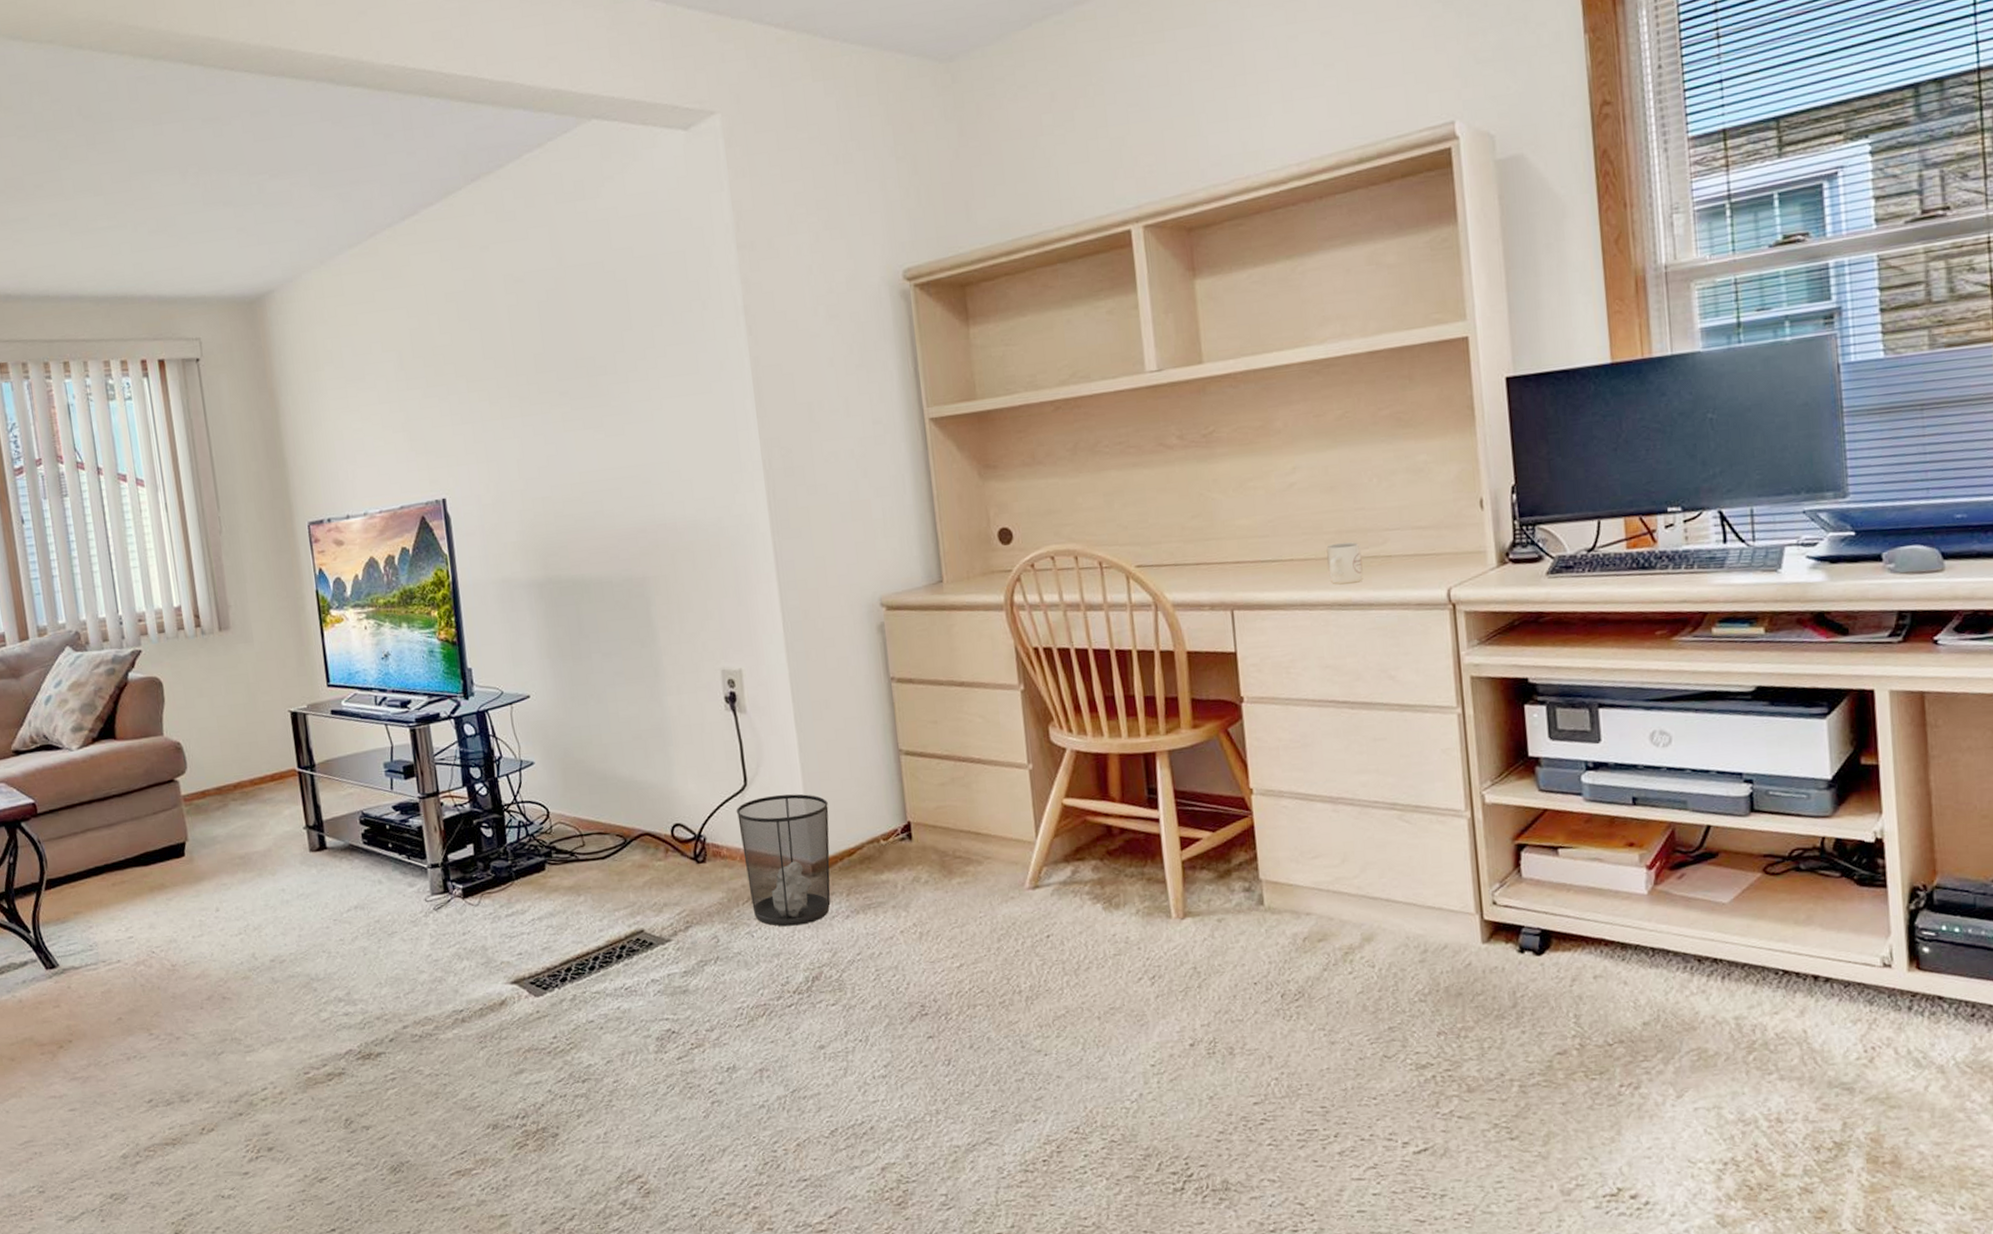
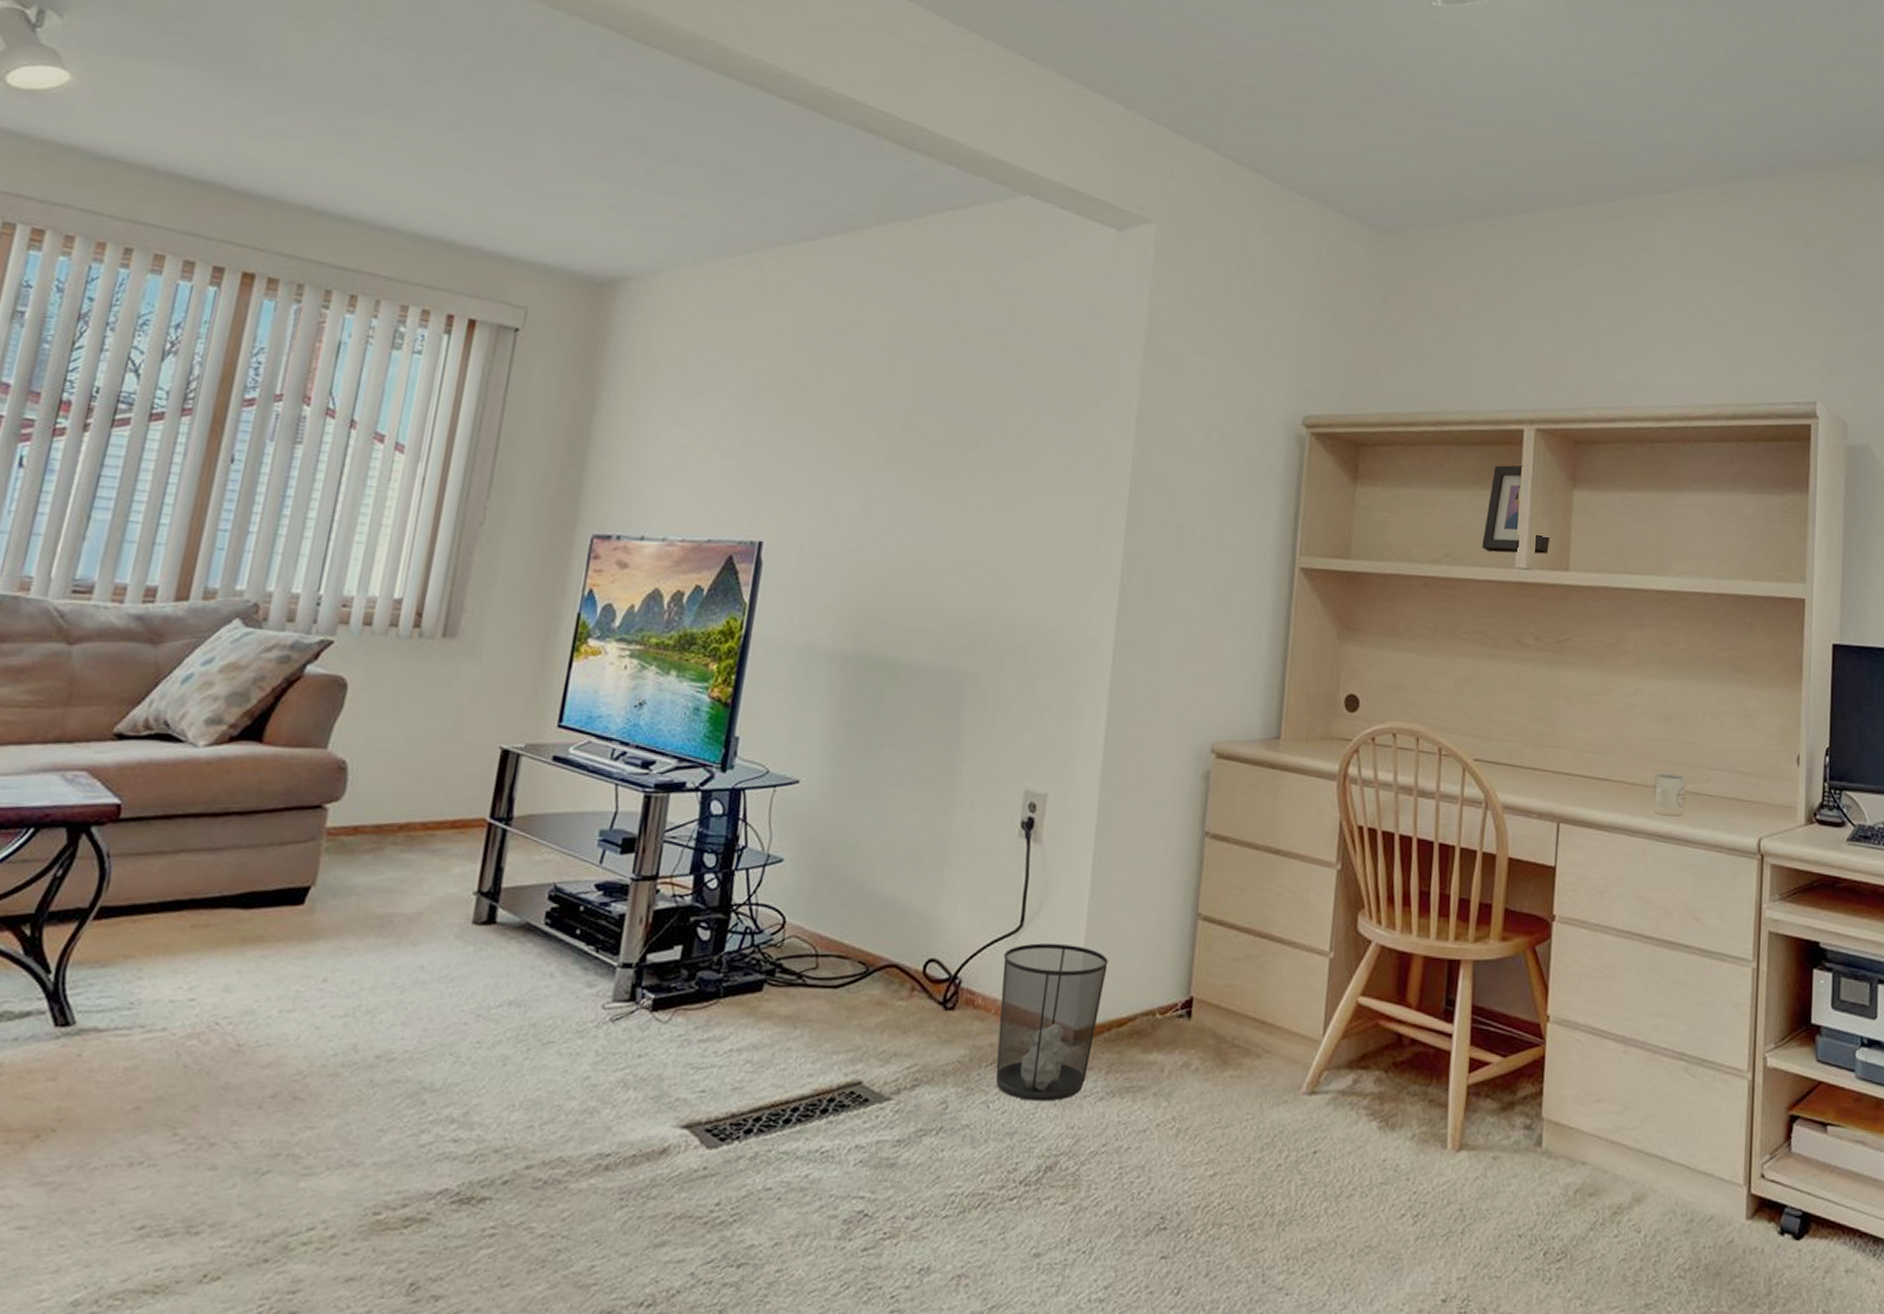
picture frame: none [1106,267,1178,362] -> present [1482,465,1551,554]

